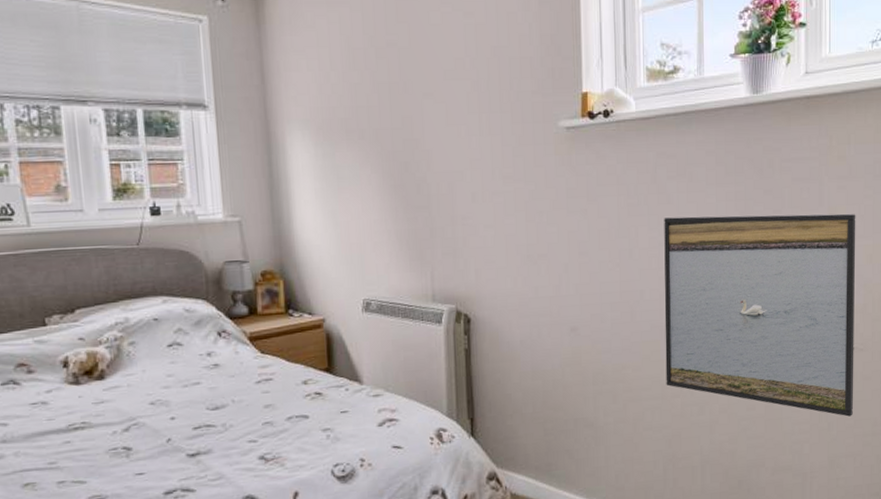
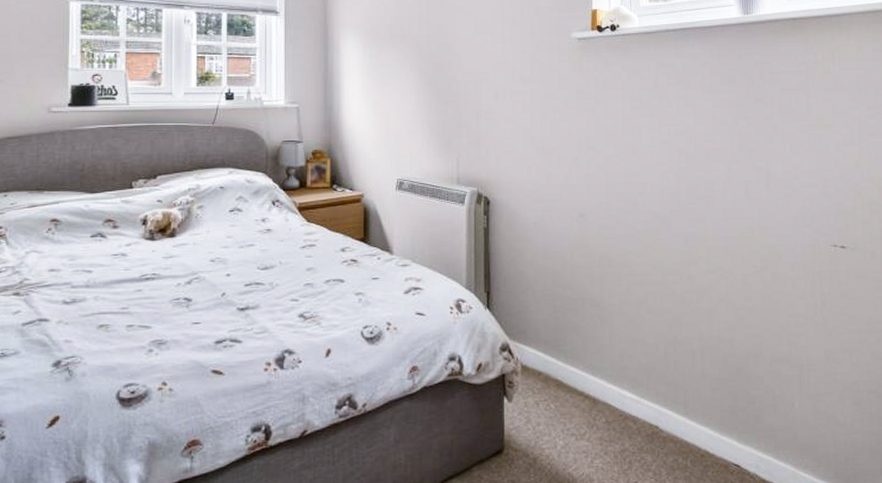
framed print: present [664,213,856,417] -> none [664,119,847,313]

